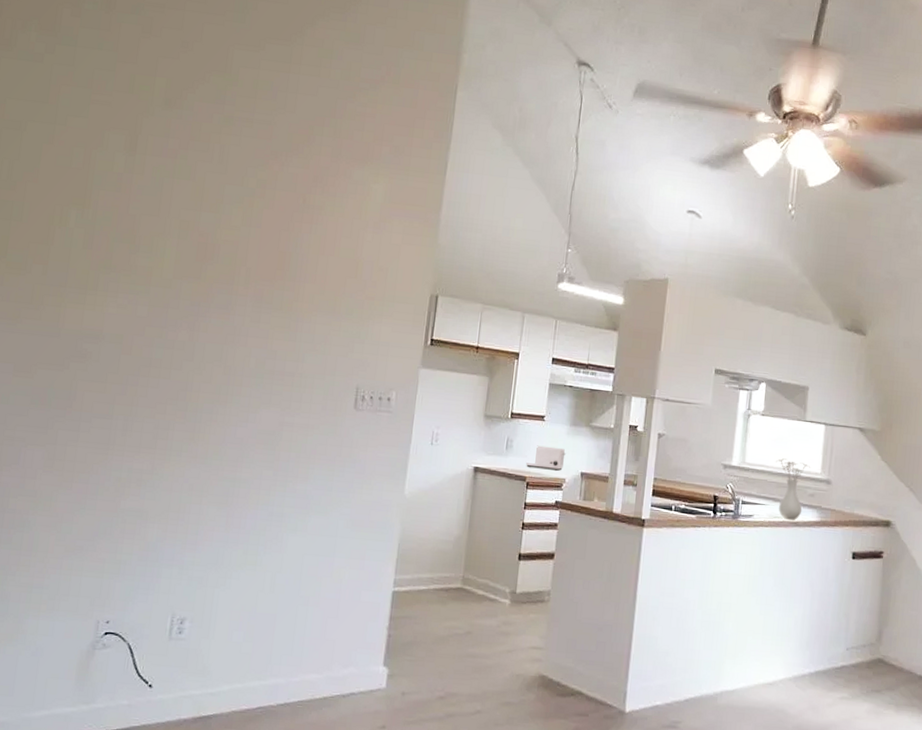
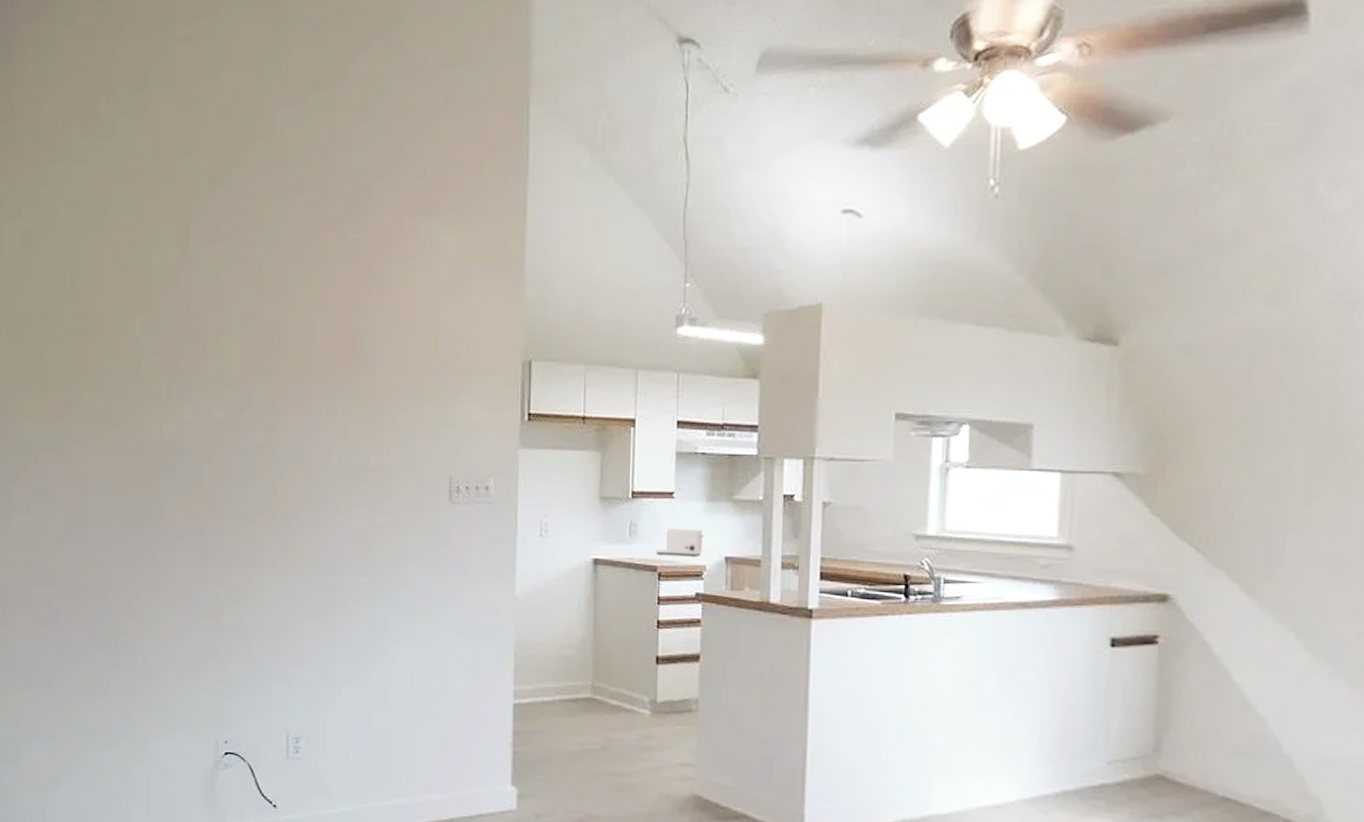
vase: present [776,458,810,521] -> none [990,521,1041,602]

